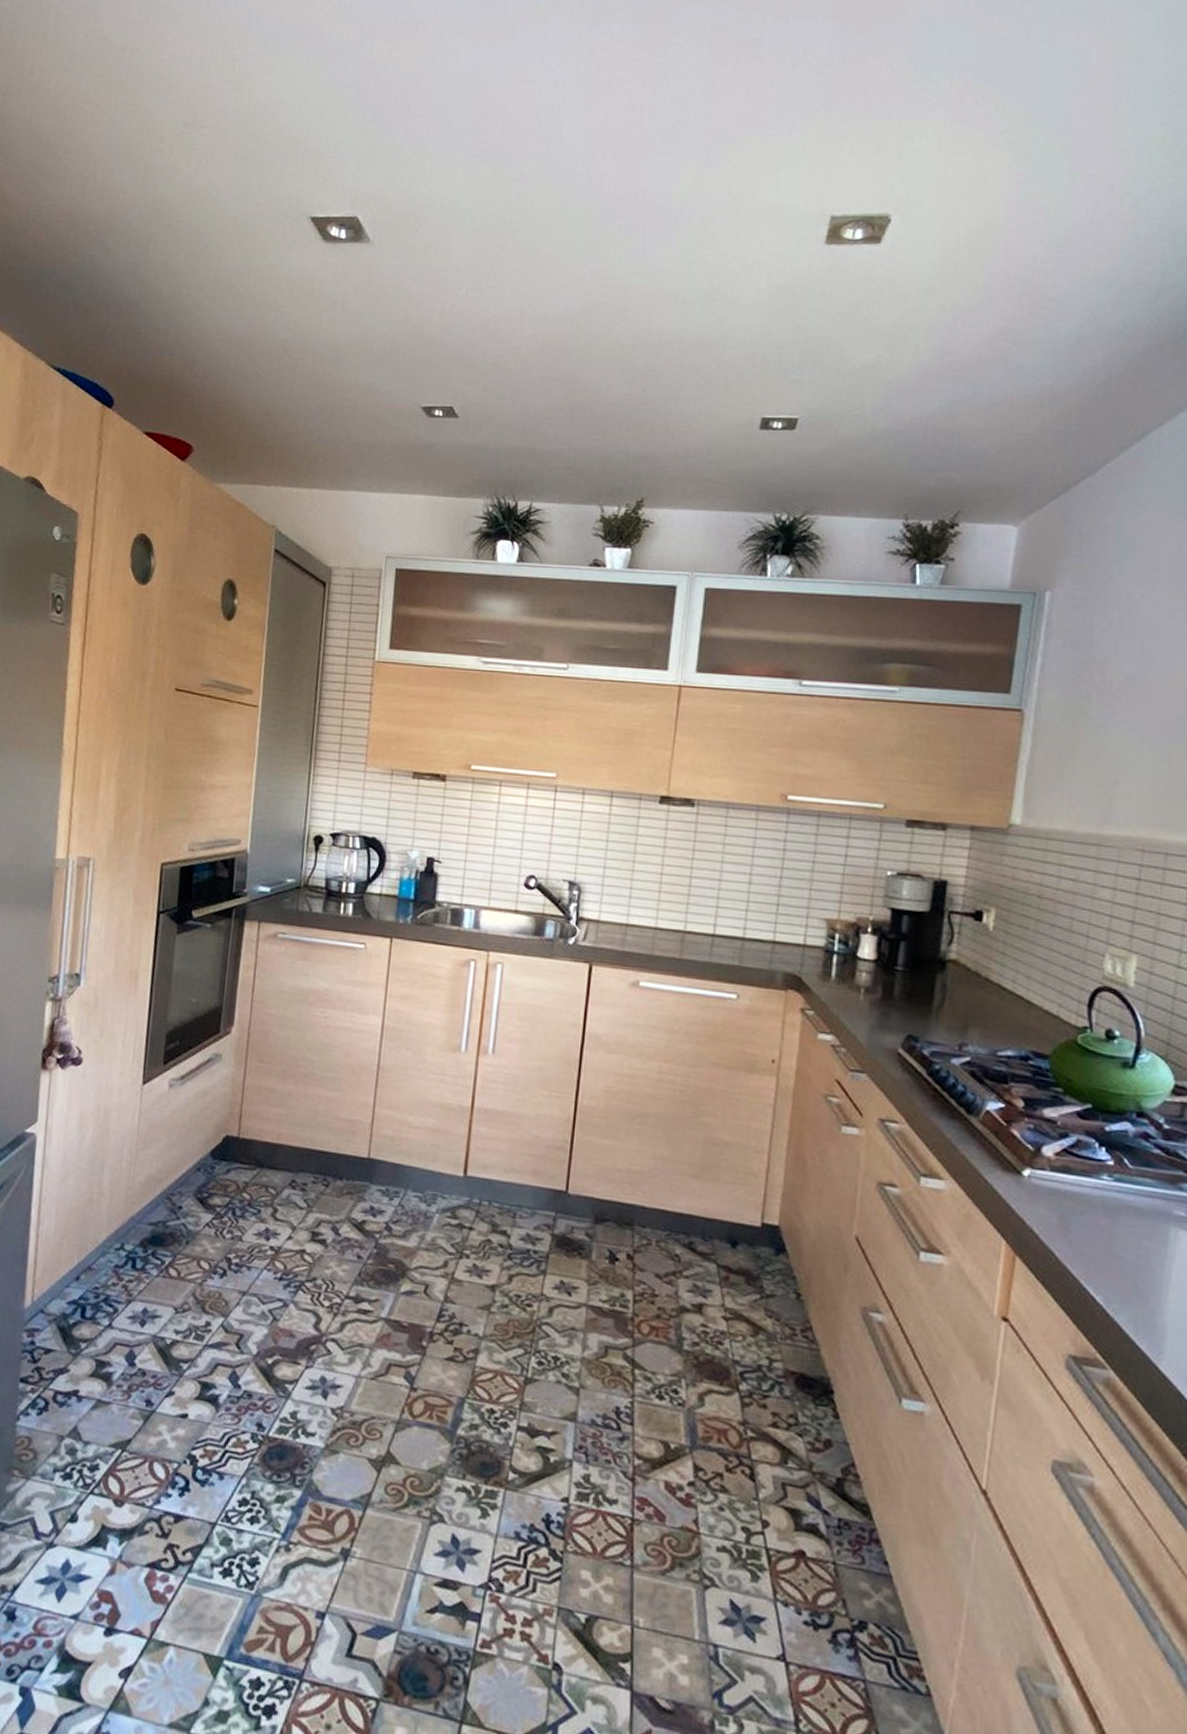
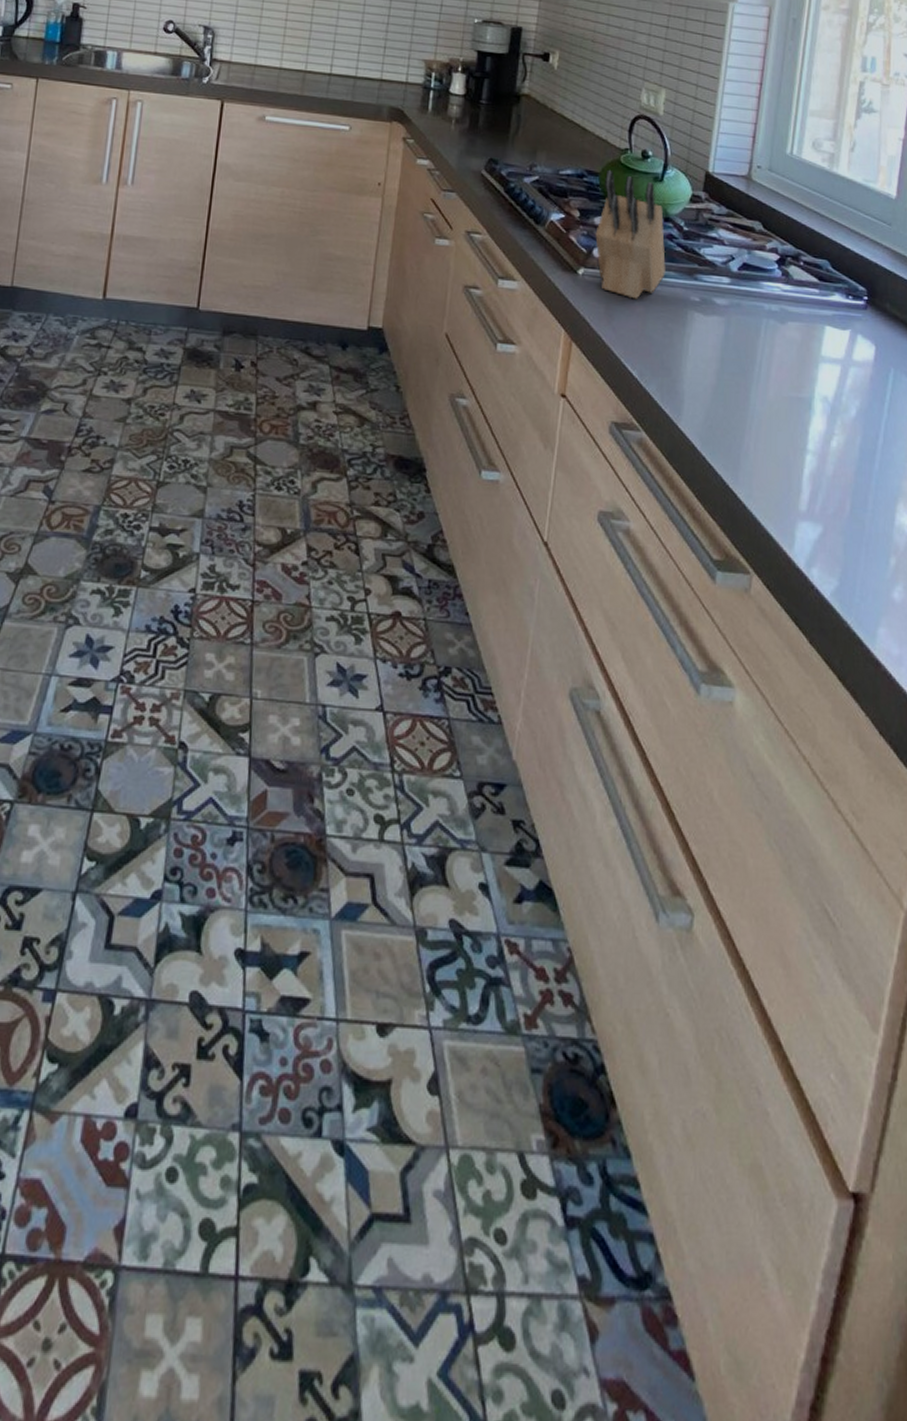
knife block: none [1045,1051,1139,1210] -> present [595,169,666,300]

